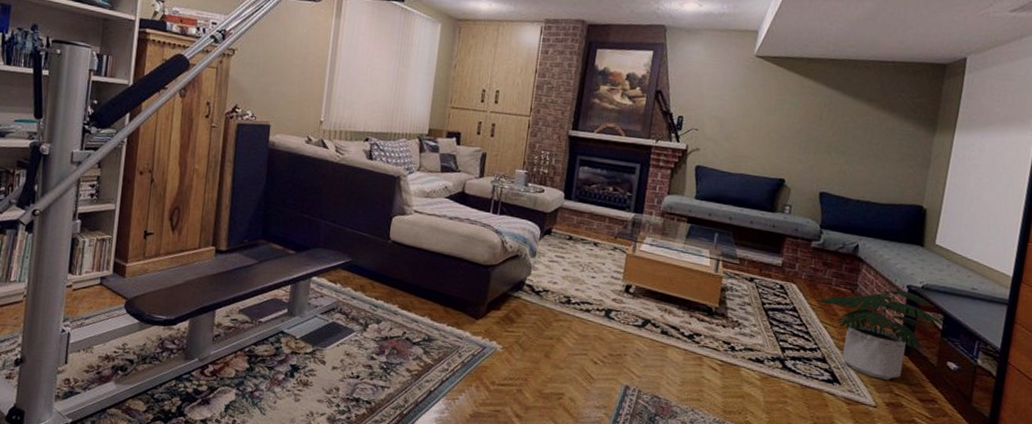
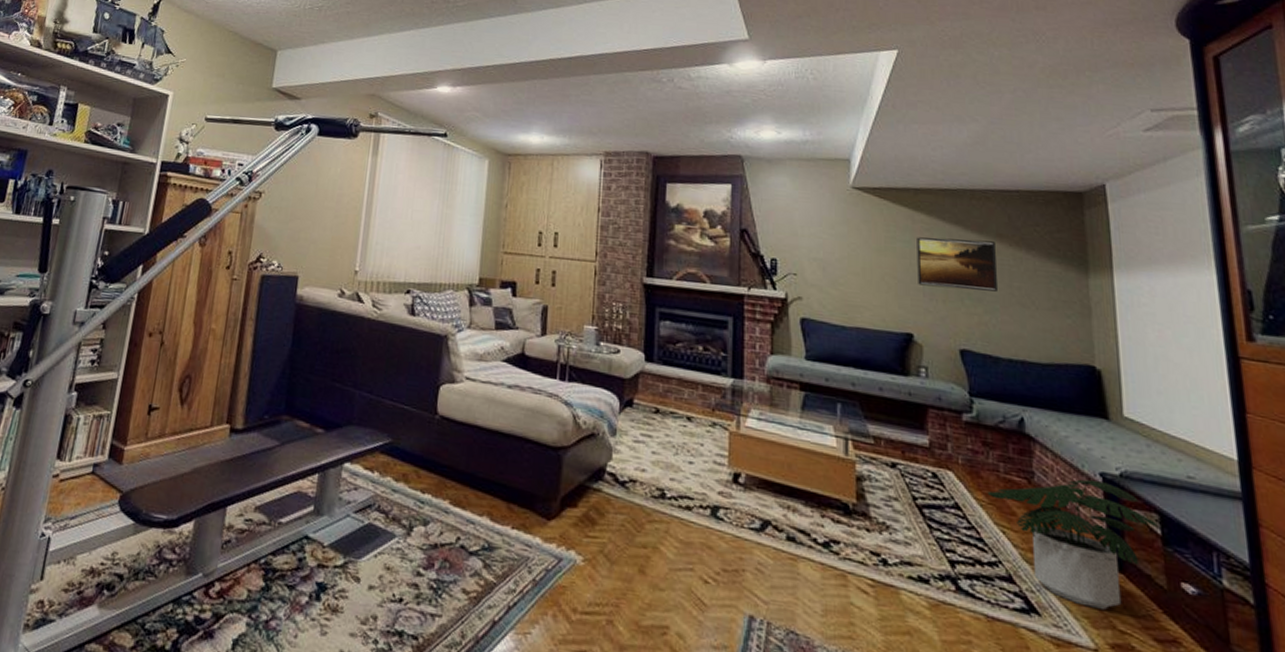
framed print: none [796,100,866,146] -> present [917,237,999,292]

